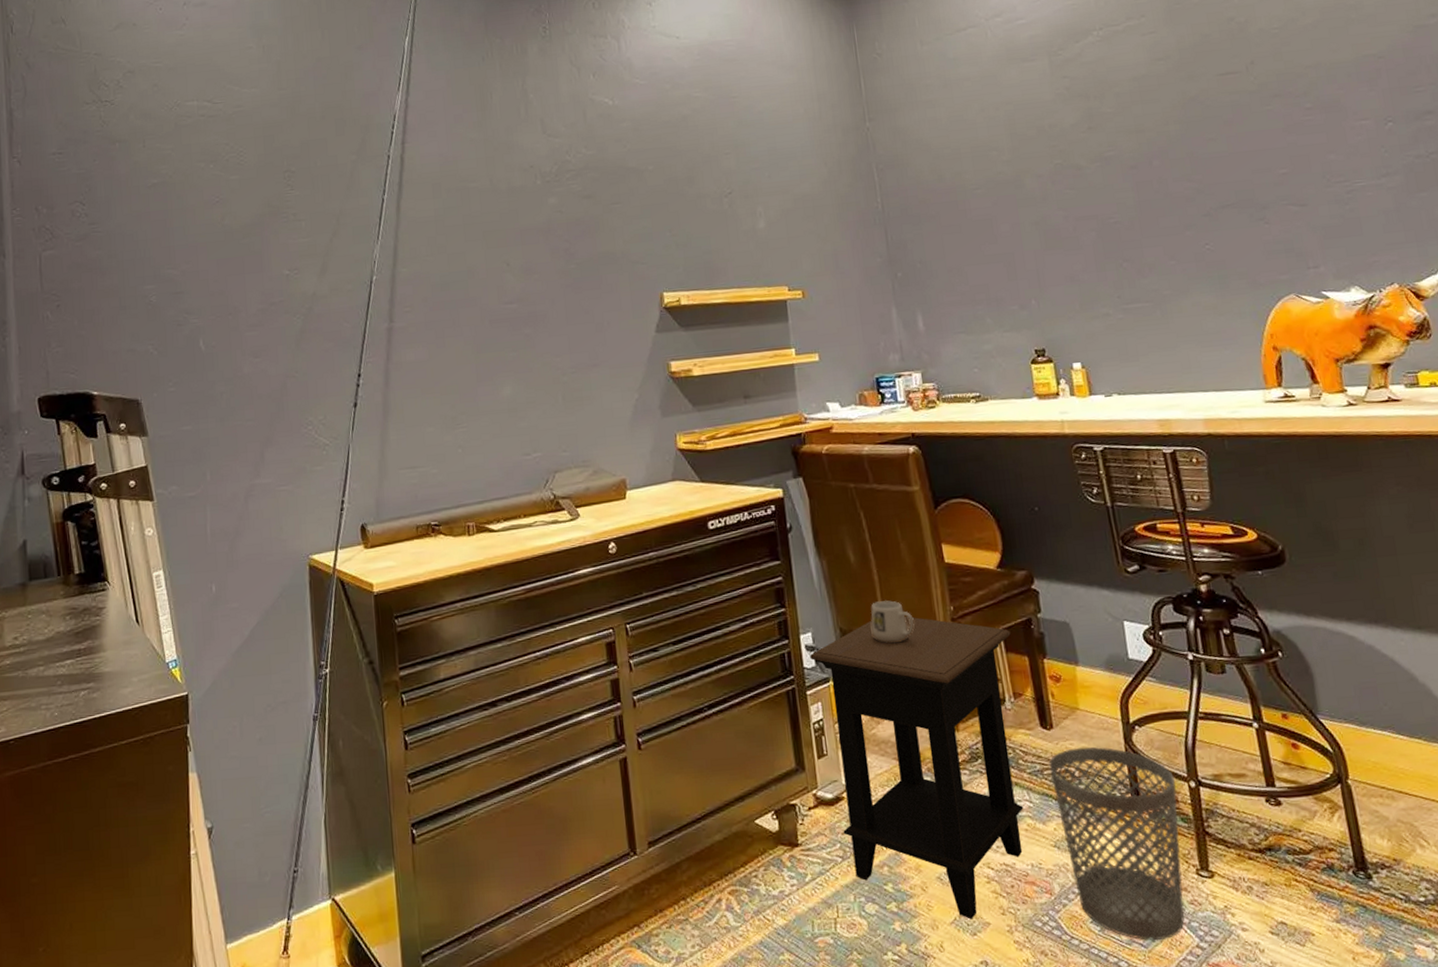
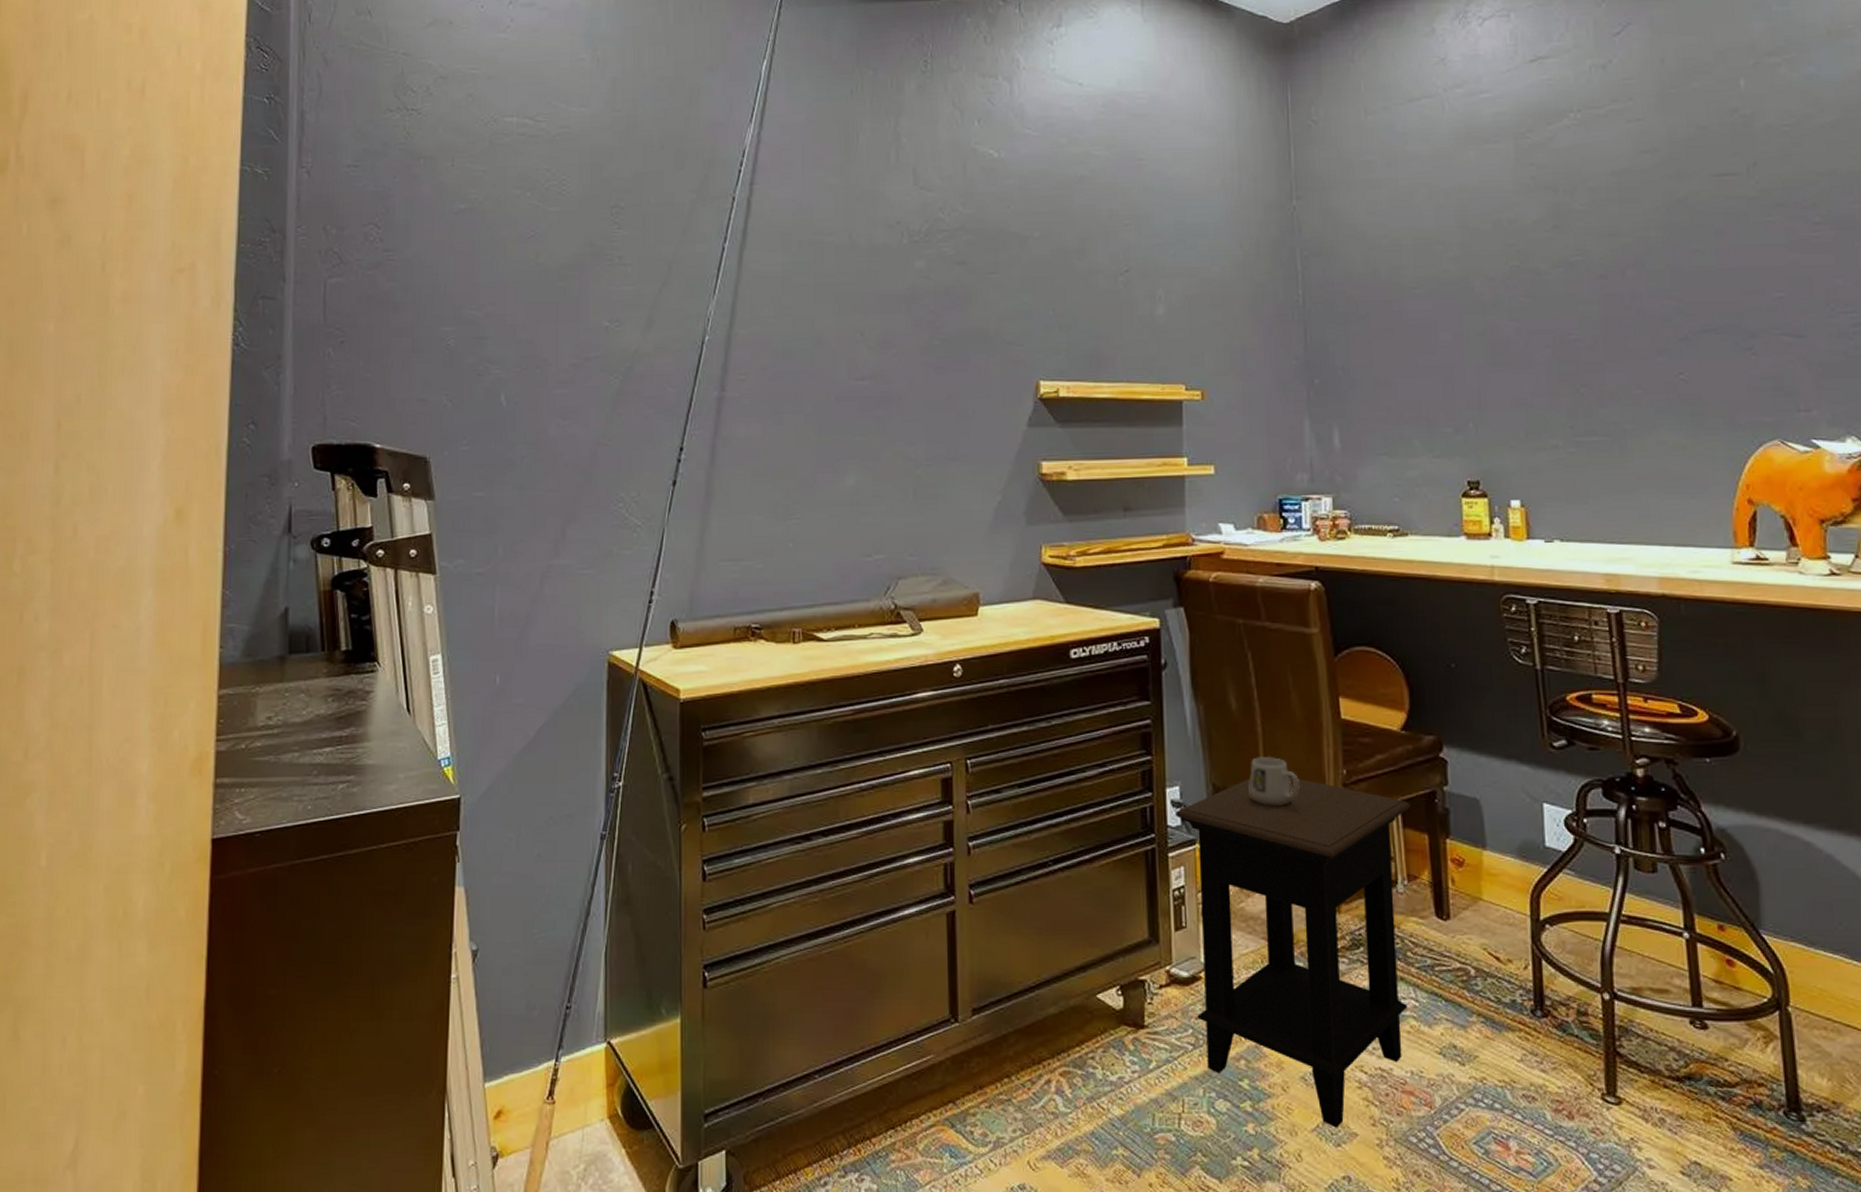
wastebasket: present [1048,747,1185,941] -> none [1441,943,1587,1171]

